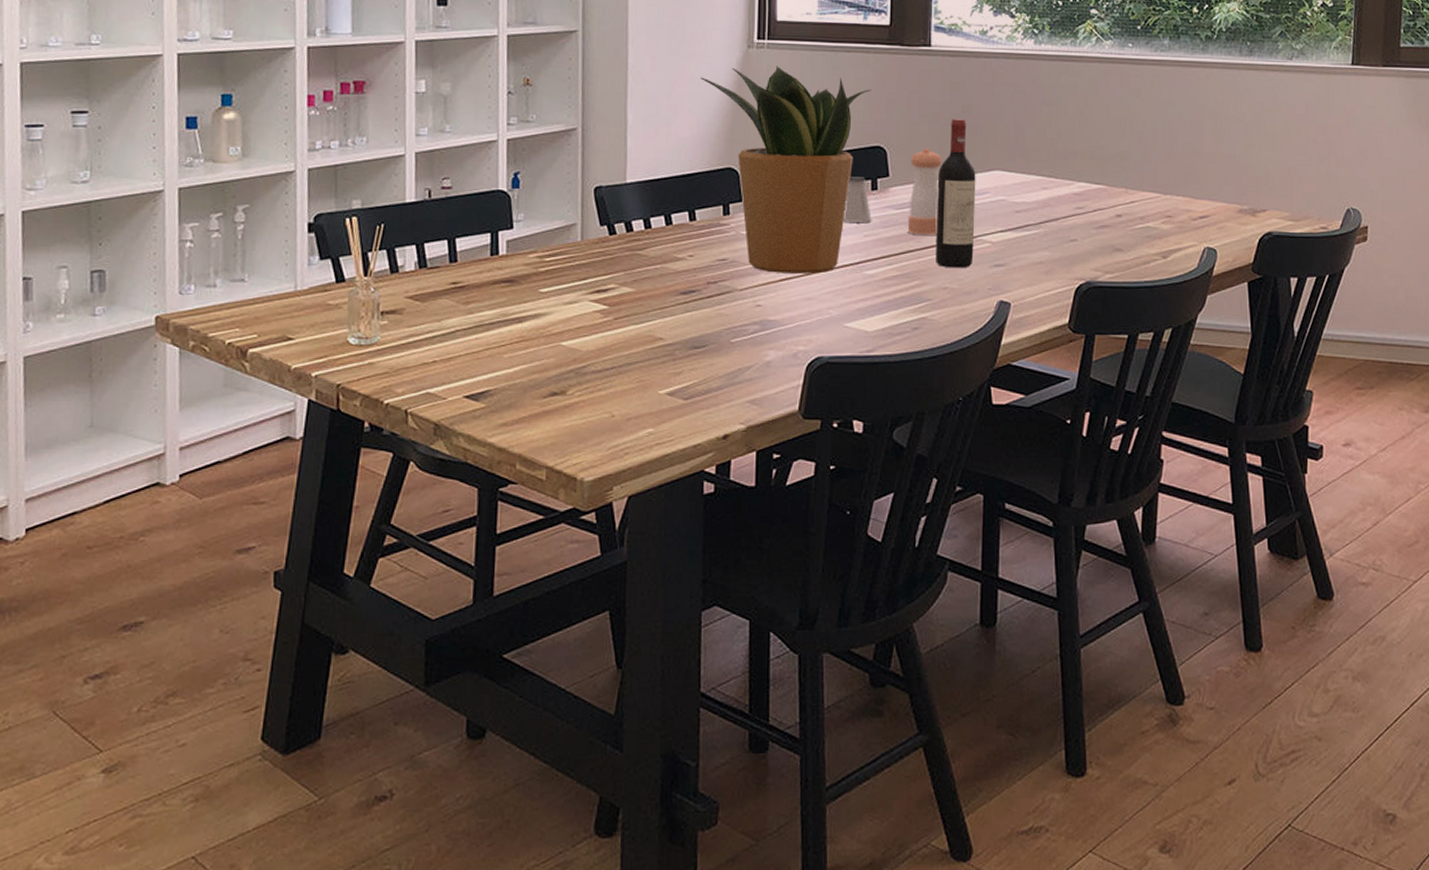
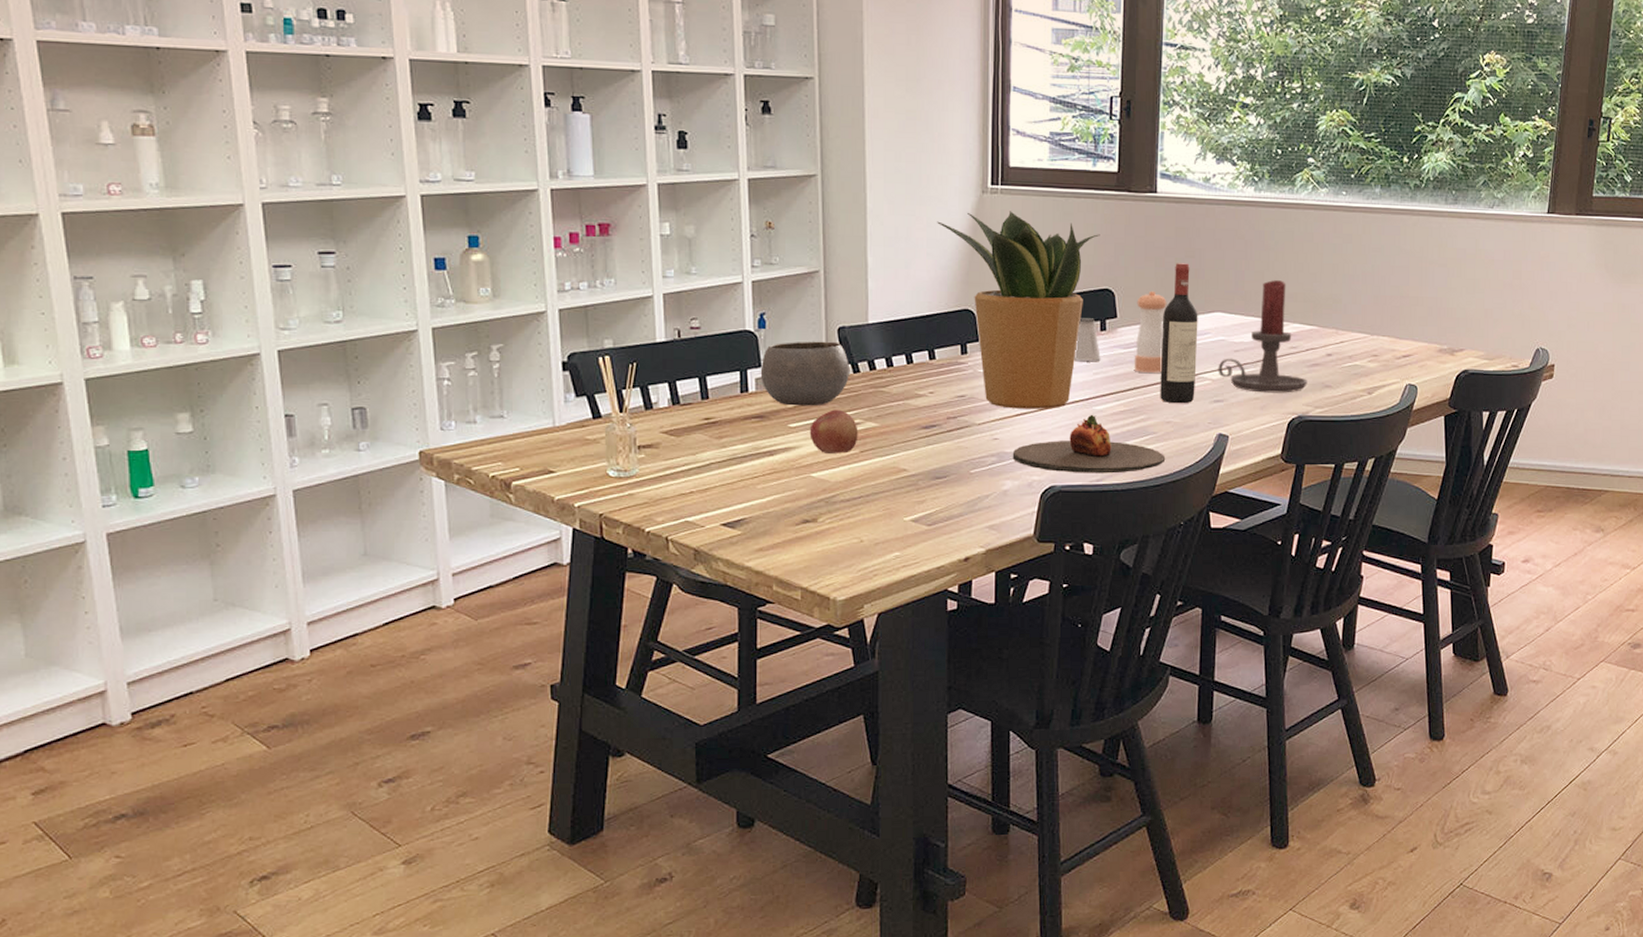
bowl: none [512,201,605,270] -> present [760,341,849,406]
apple: none [561,273,613,321] -> present [809,409,858,453]
plate: none [776,279,942,344] -> present [1012,414,1166,474]
candle holder: none [998,136,1096,257] -> present [1218,280,1307,393]

